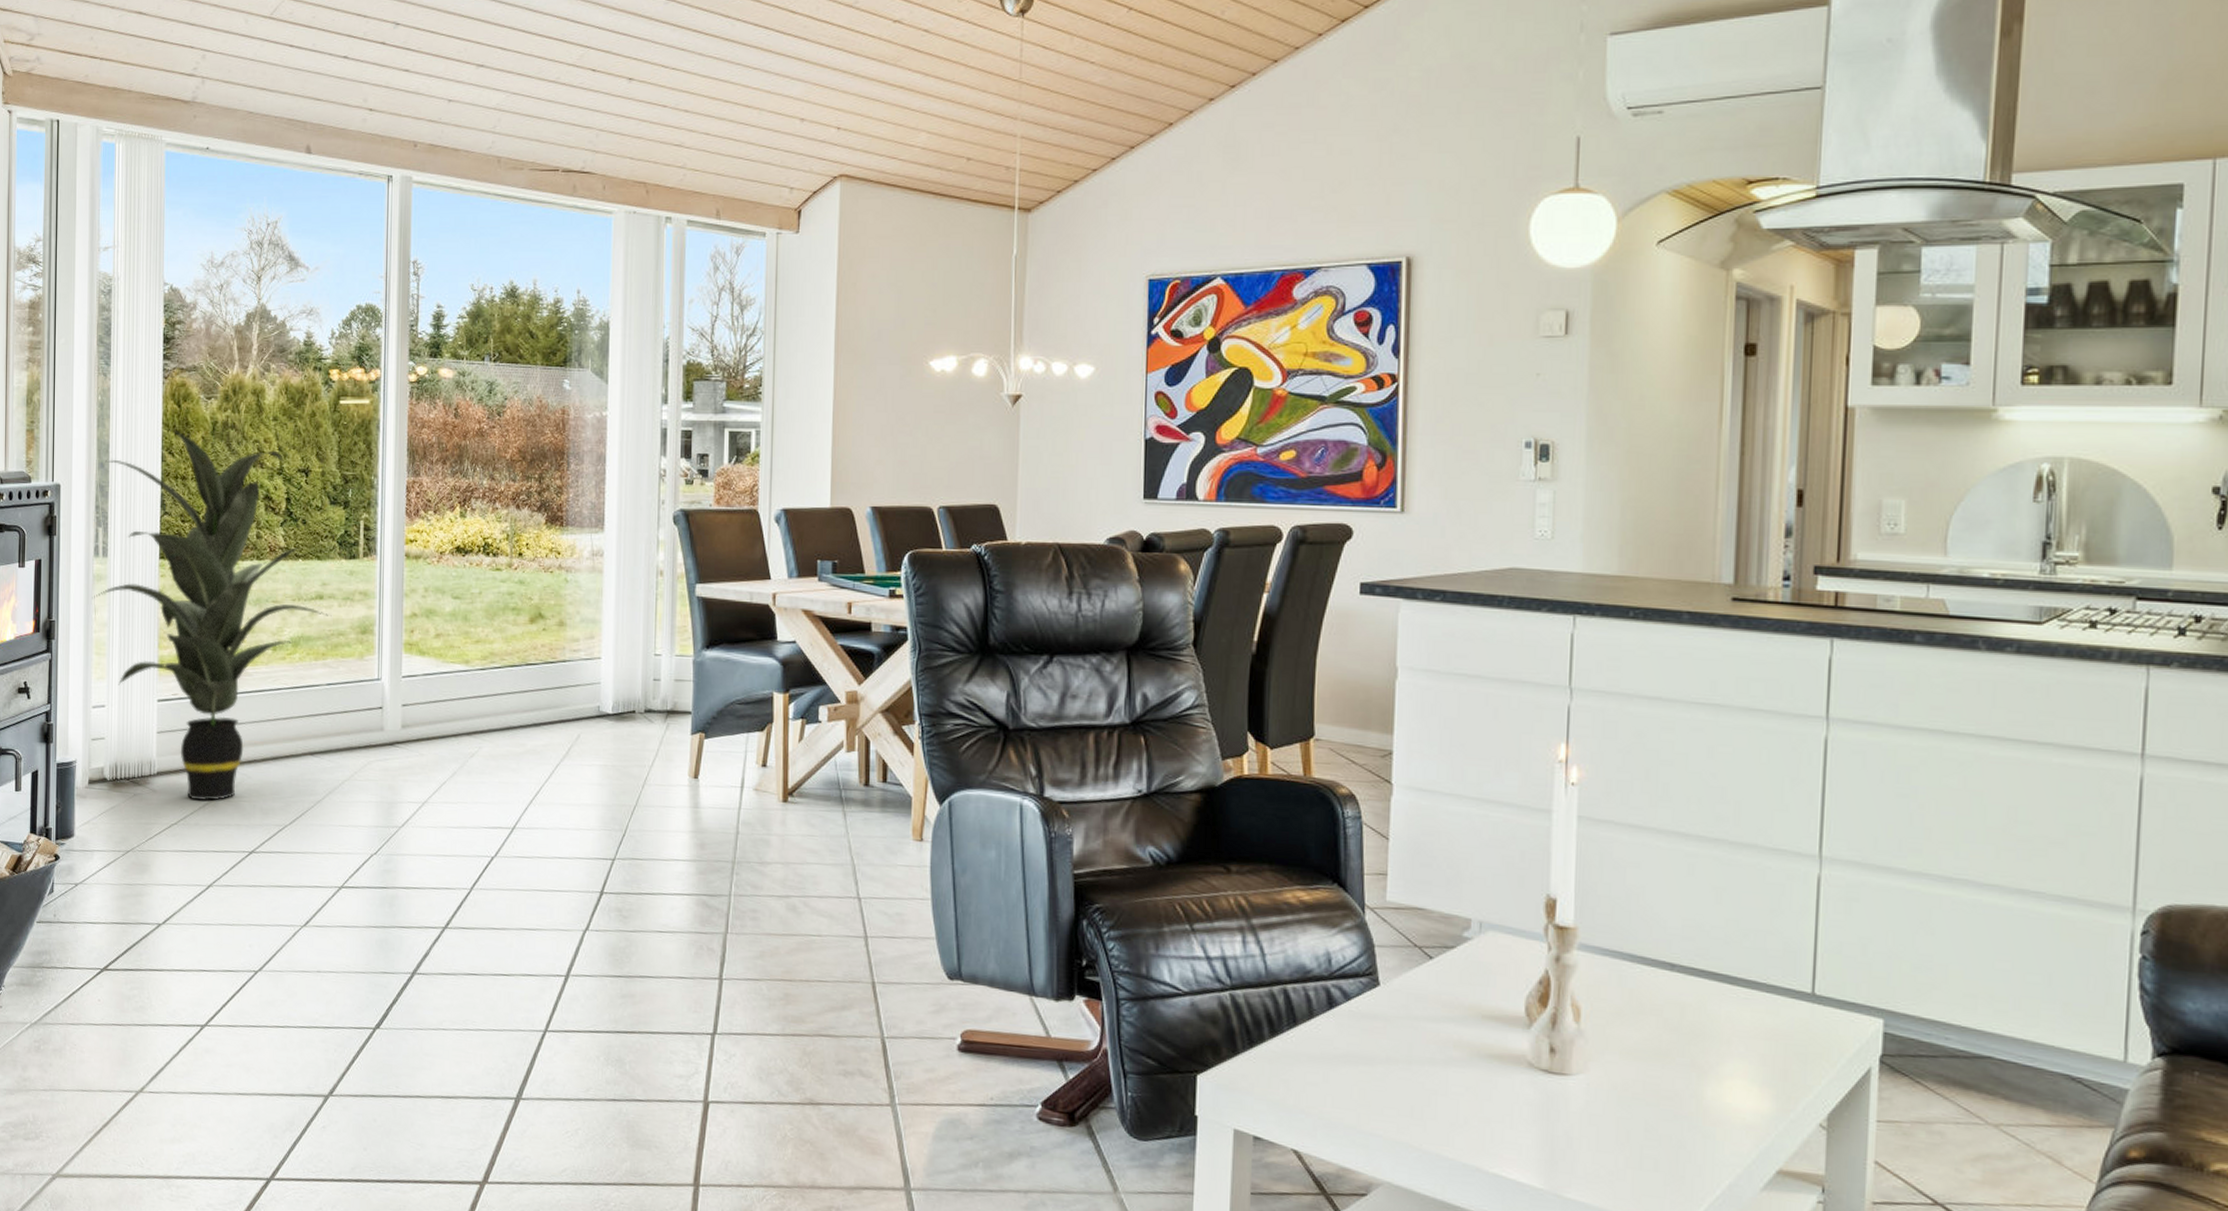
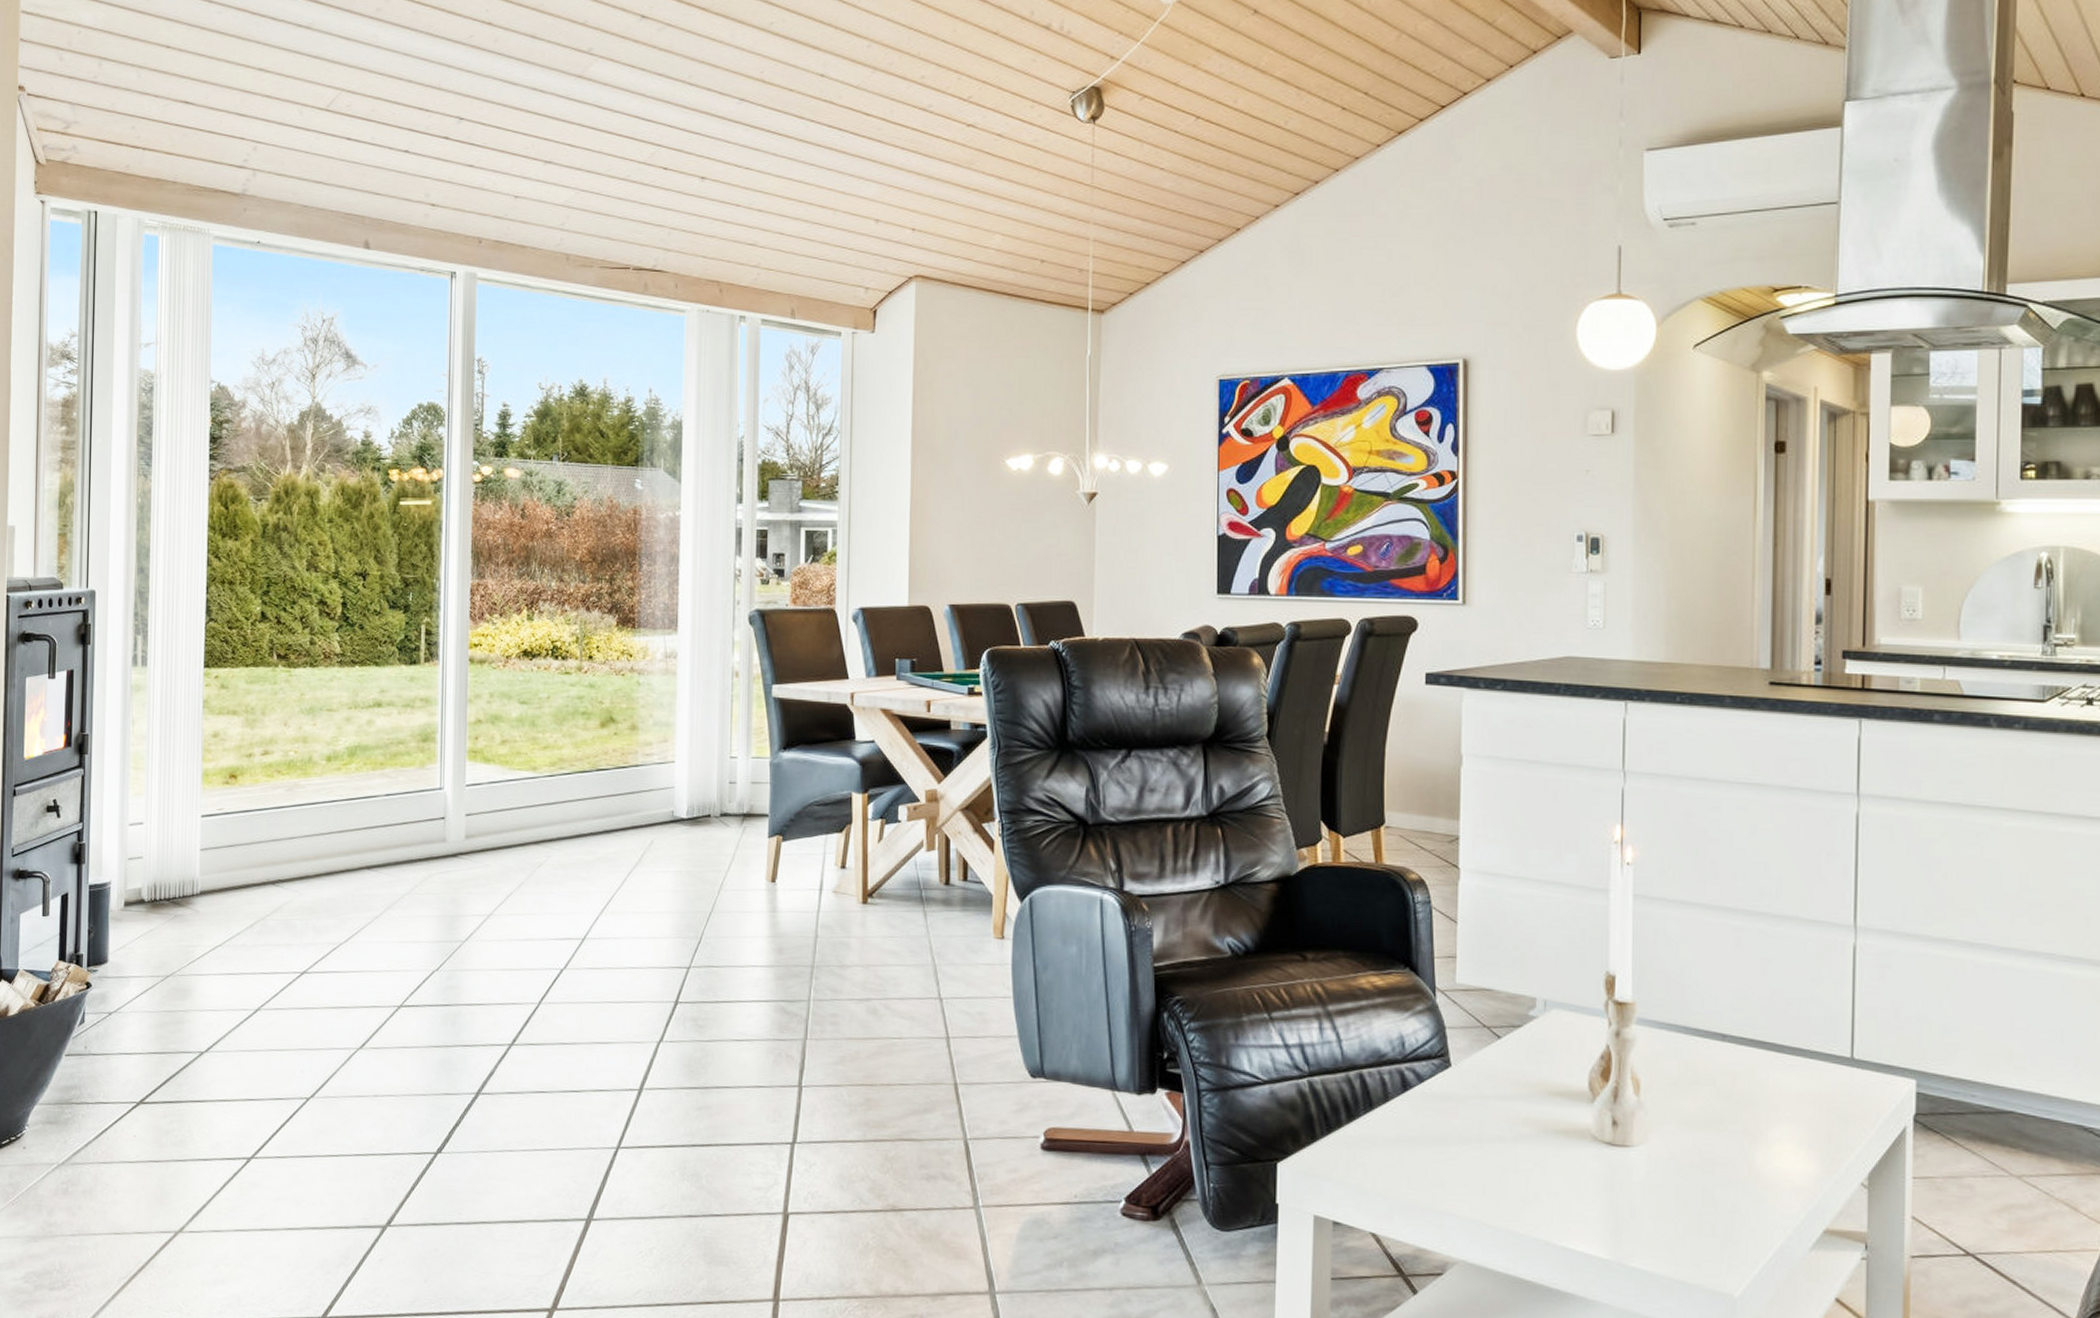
indoor plant: present [92,428,332,801] -> none [129,530,391,921]

